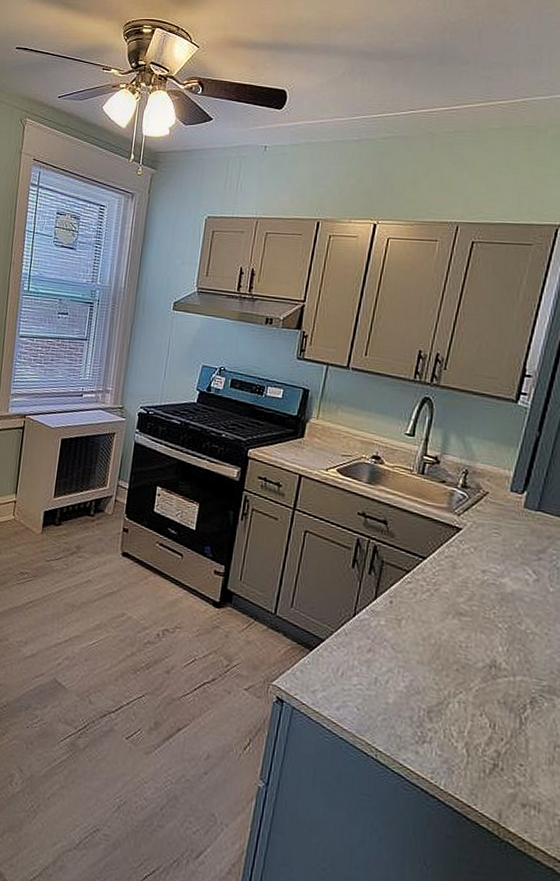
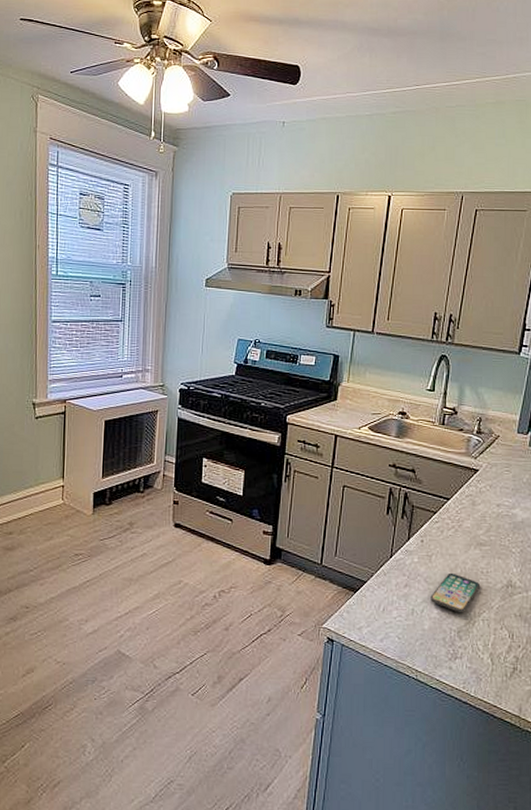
smartphone: none [397,641,458,691] -> present [430,572,481,613]

